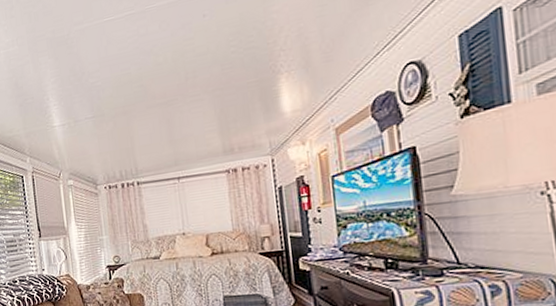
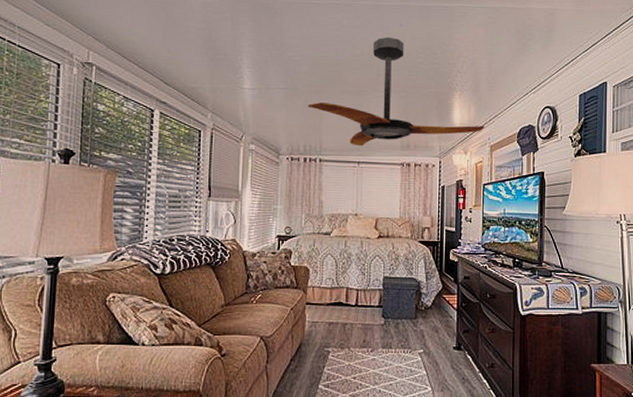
ceiling fan: none [117,32,325,161] -> present [307,37,485,147]

